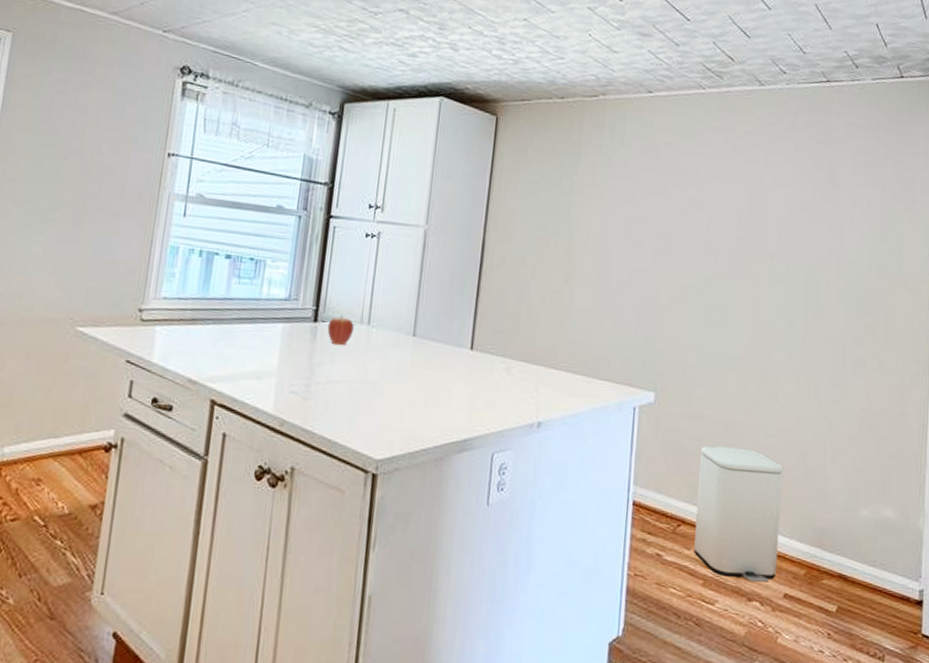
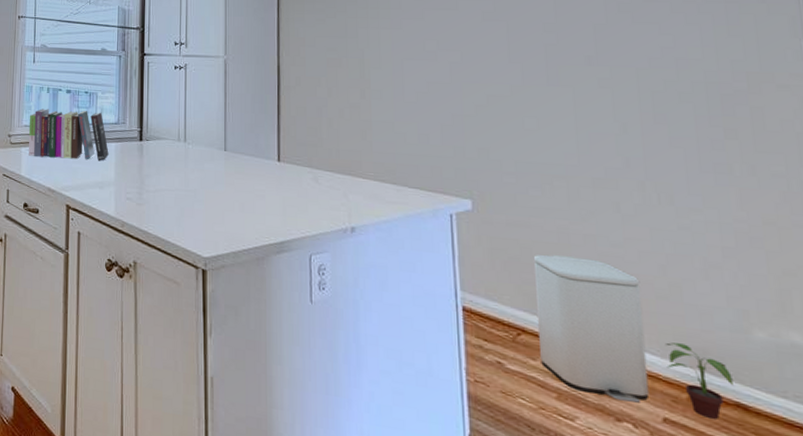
books: none [165,276,274,346] -> present [28,108,109,161]
fruit: present [327,315,354,345] -> none [151,135,173,159]
potted plant: none [793,524,840,590] -> present [664,342,733,419]

